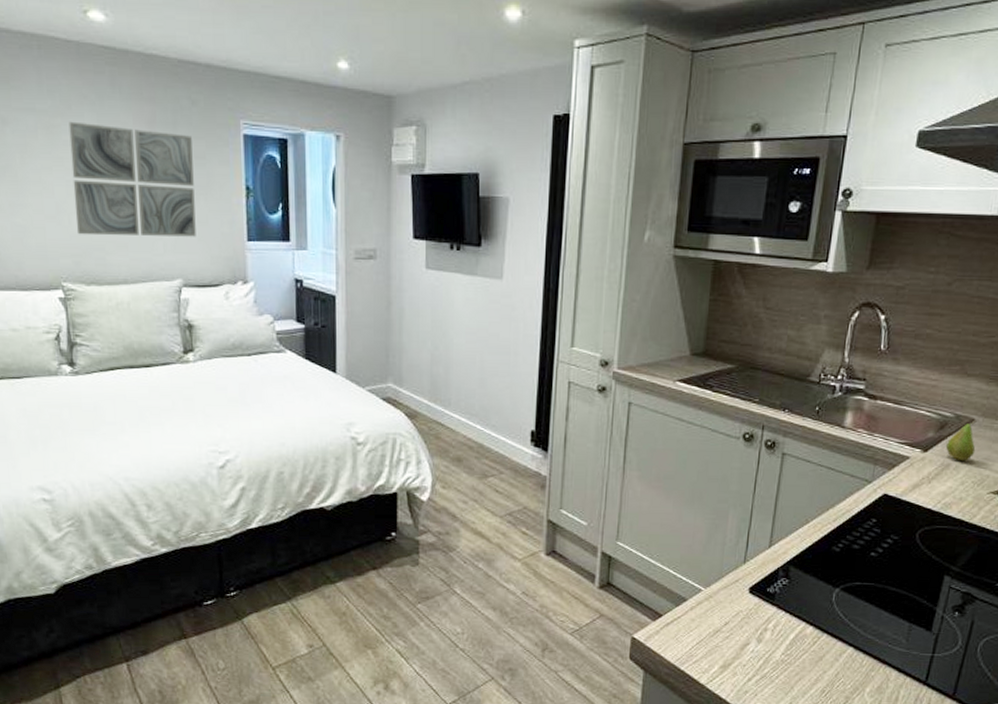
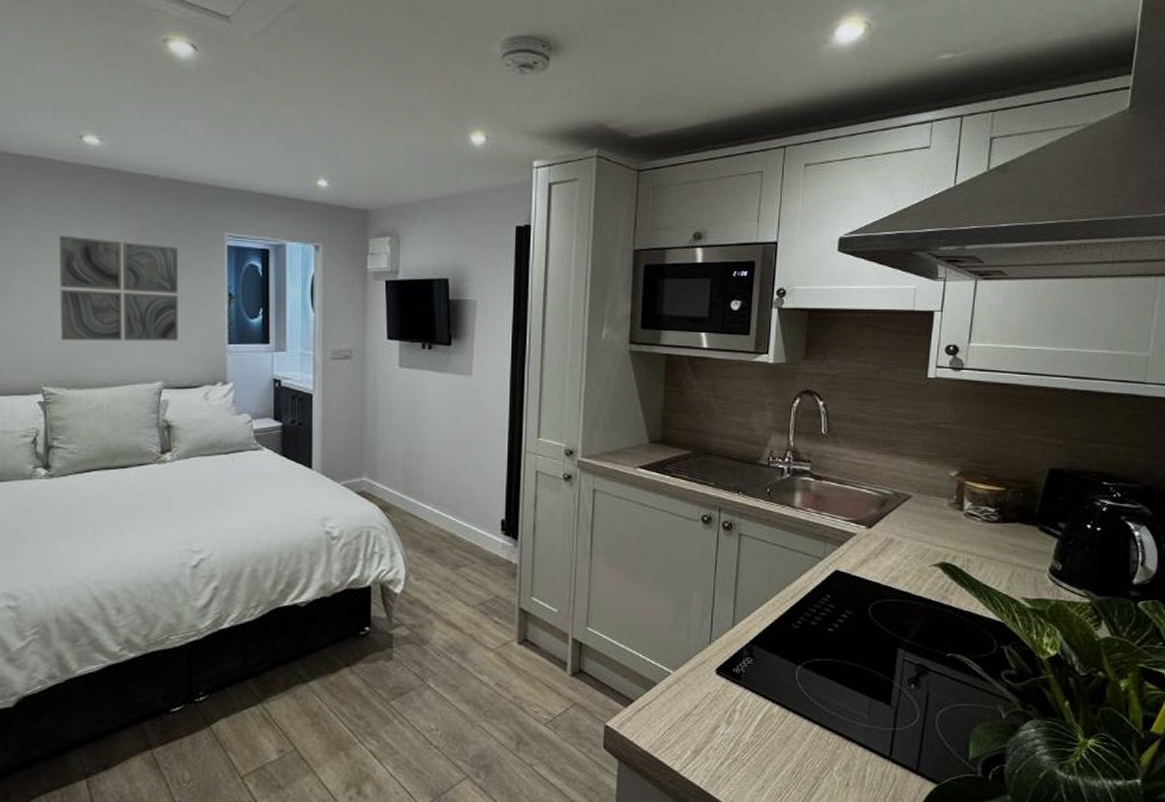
fruit: present [946,420,977,462] -> none [888,496,915,536]

